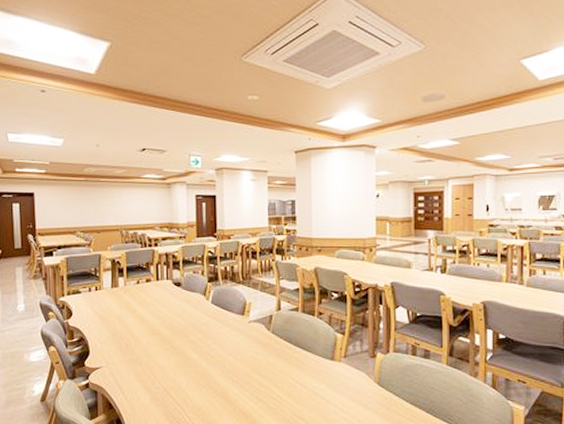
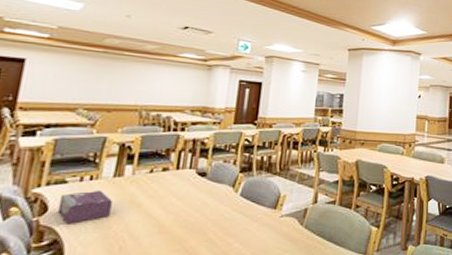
tissue box: none [78,298,115,326] -> present [57,190,112,224]

